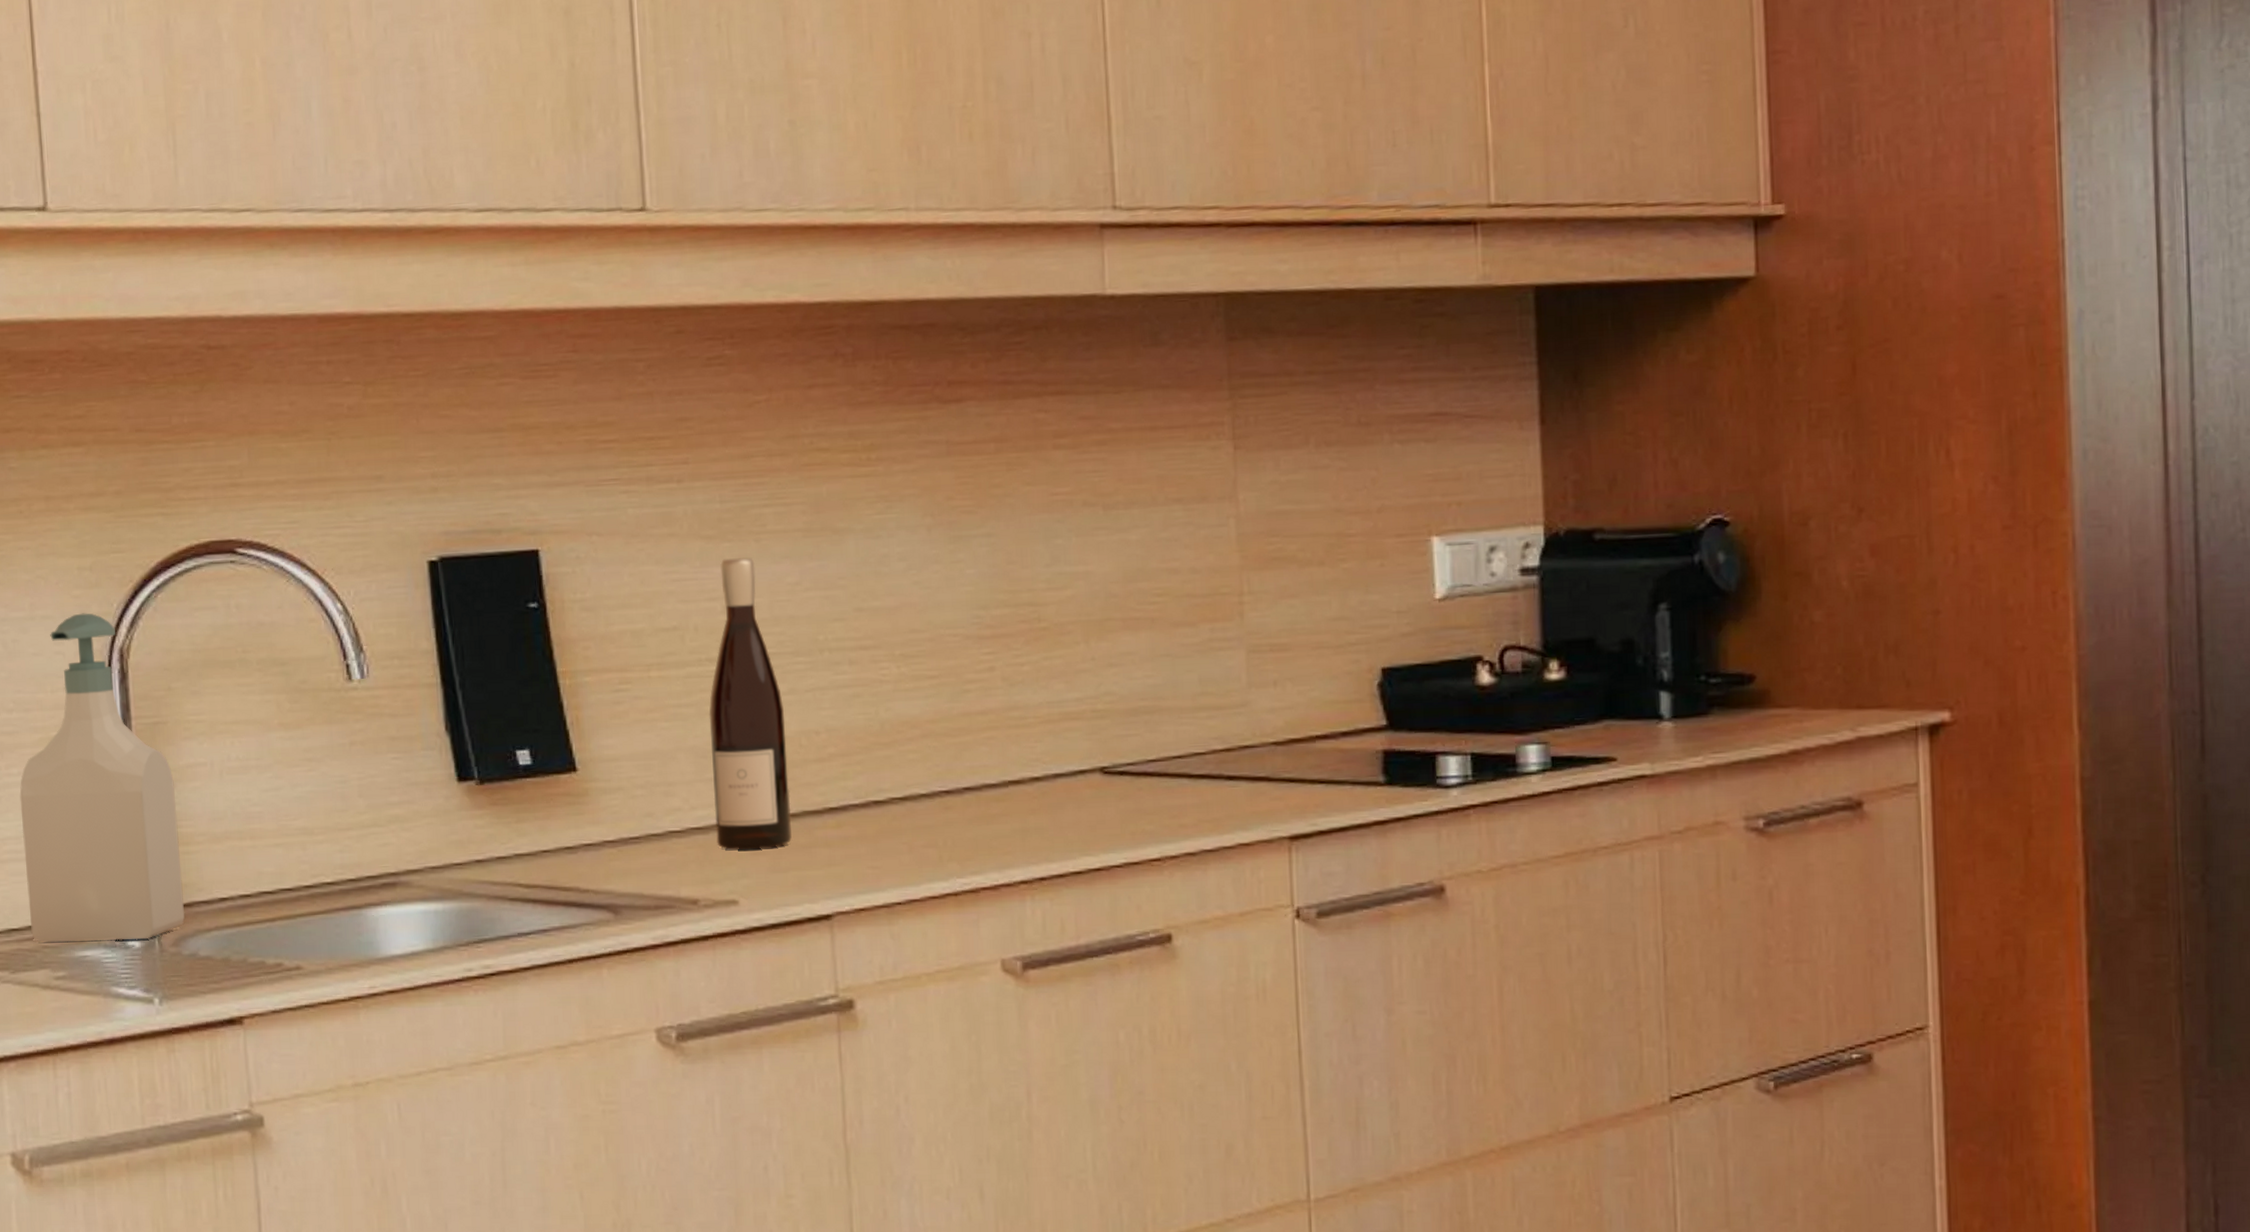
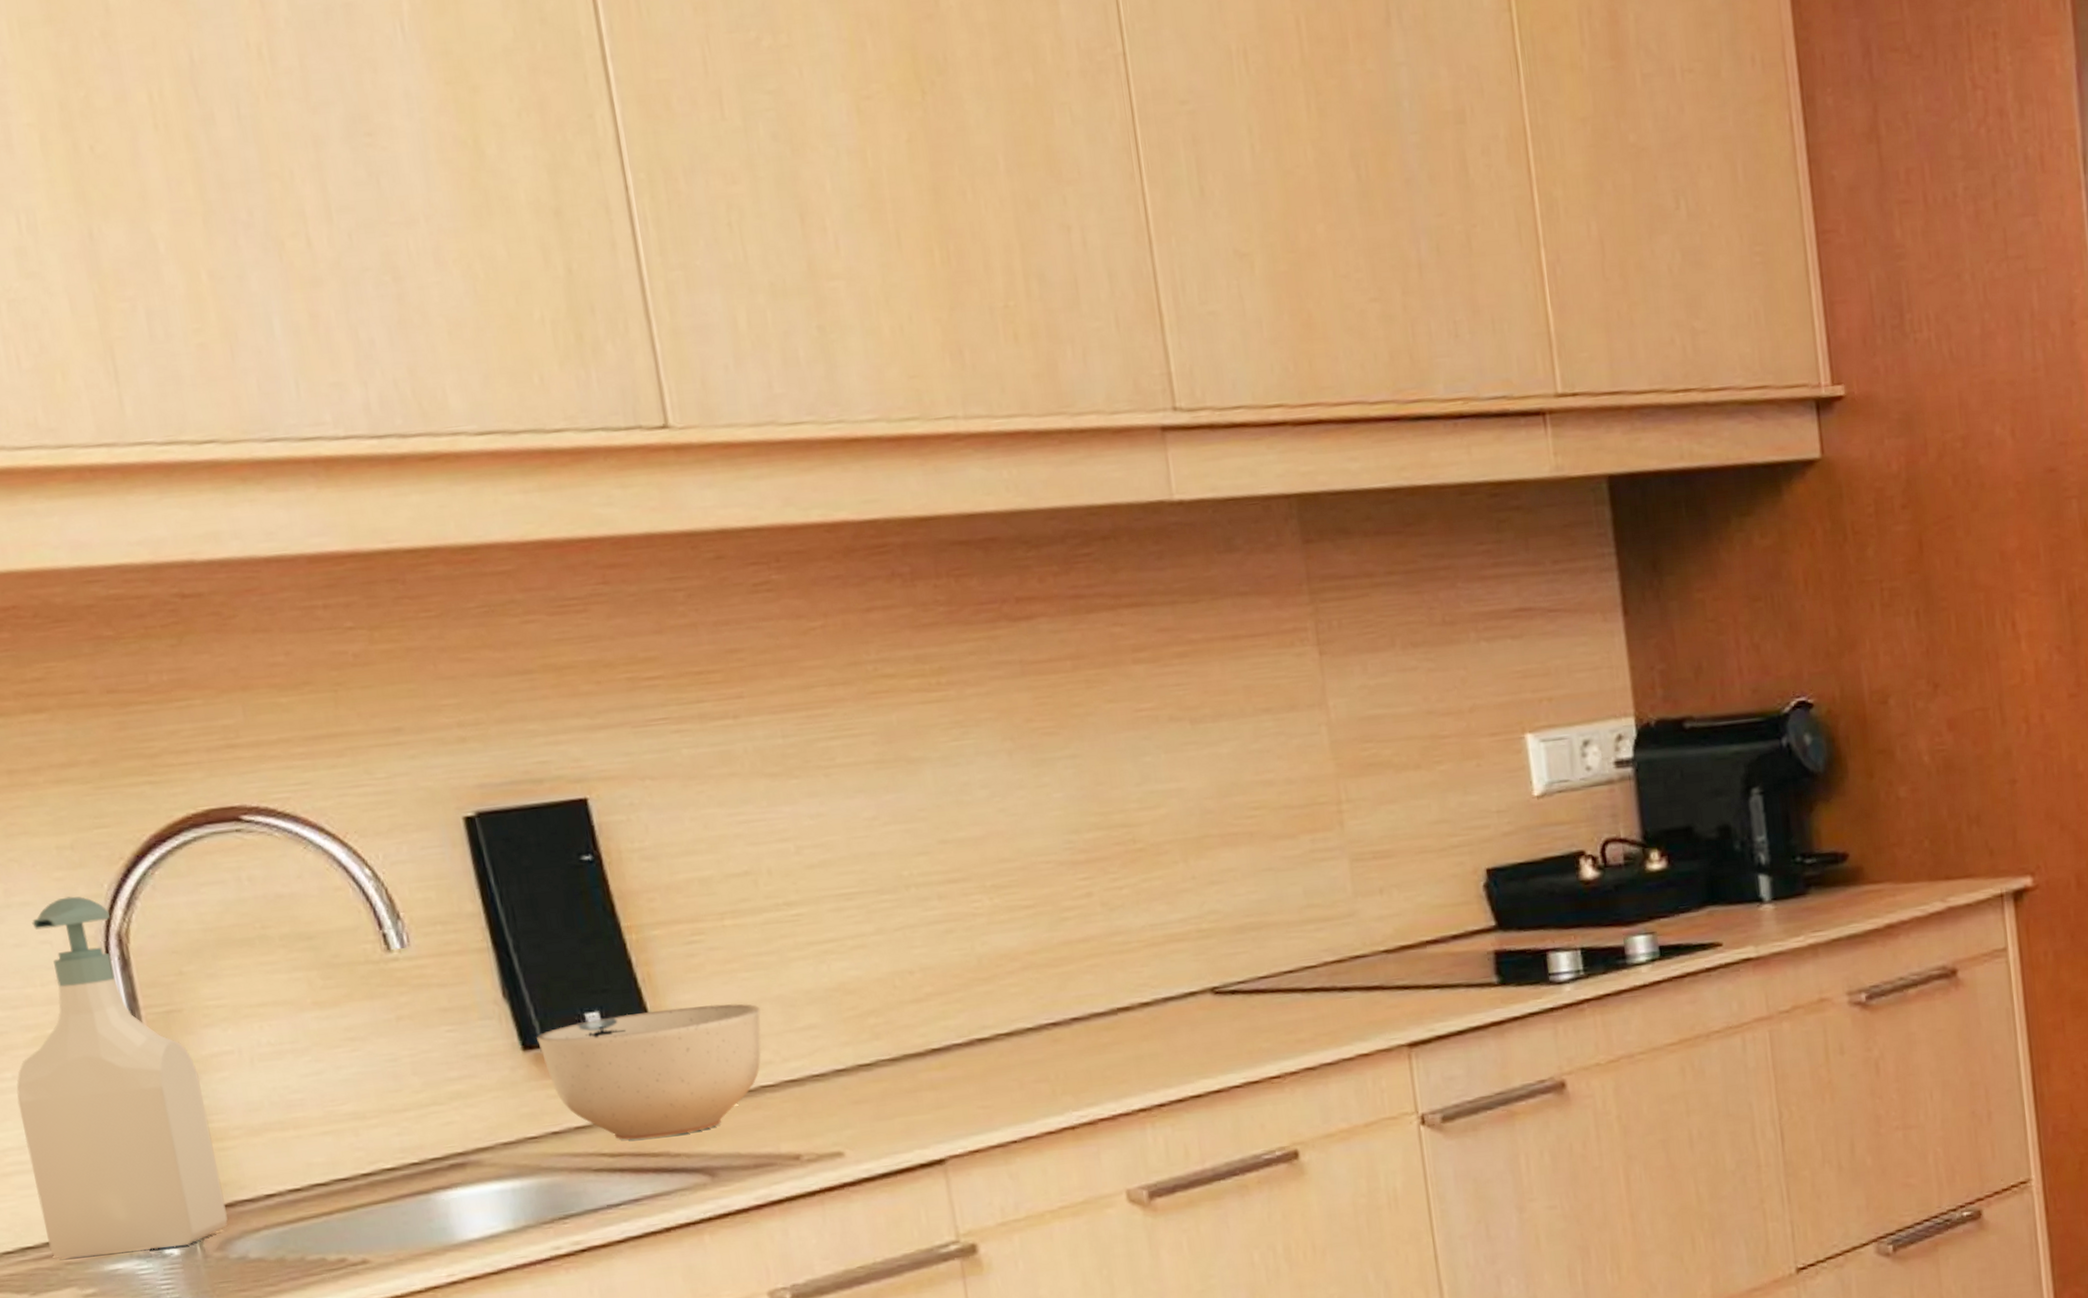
bowl: none [471,750,676,873] -> present [537,1003,762,1140]
bottle: present [709,557,792,850] -> none [789,793,895,1101]

